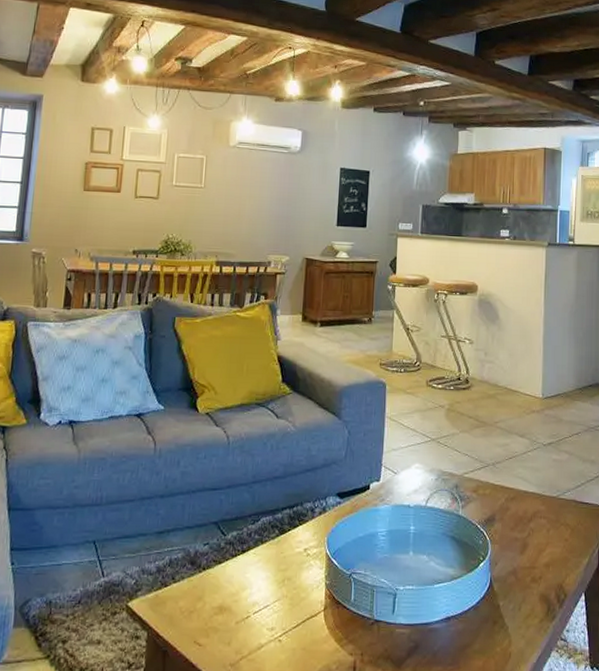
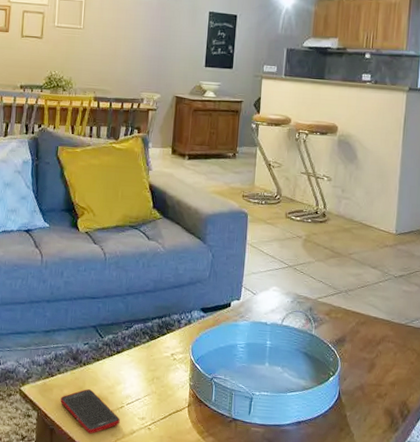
cell phone: none [175,599,246,653] -> present [60,389,120,434]

